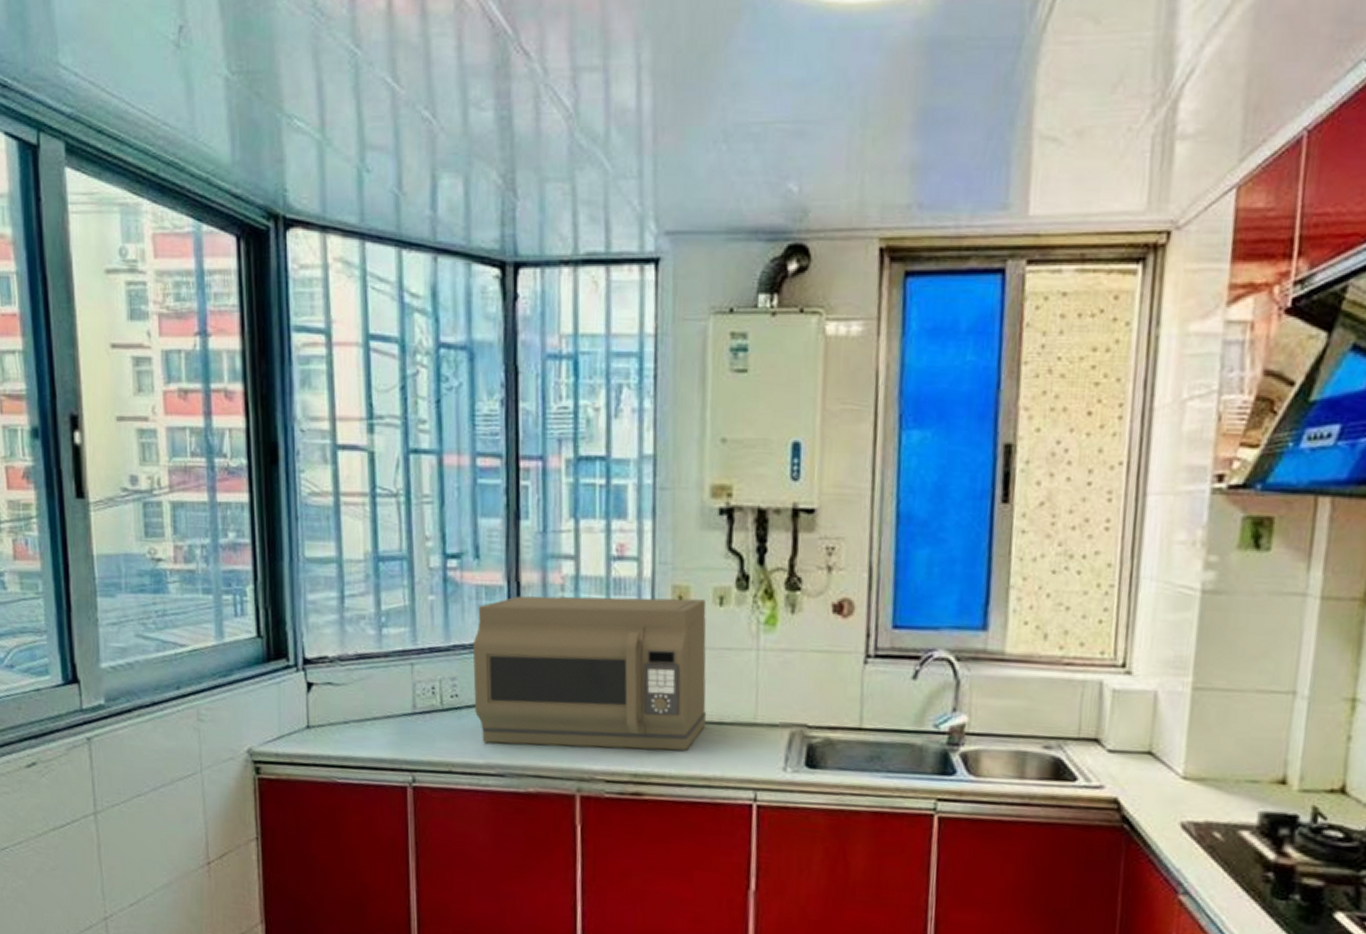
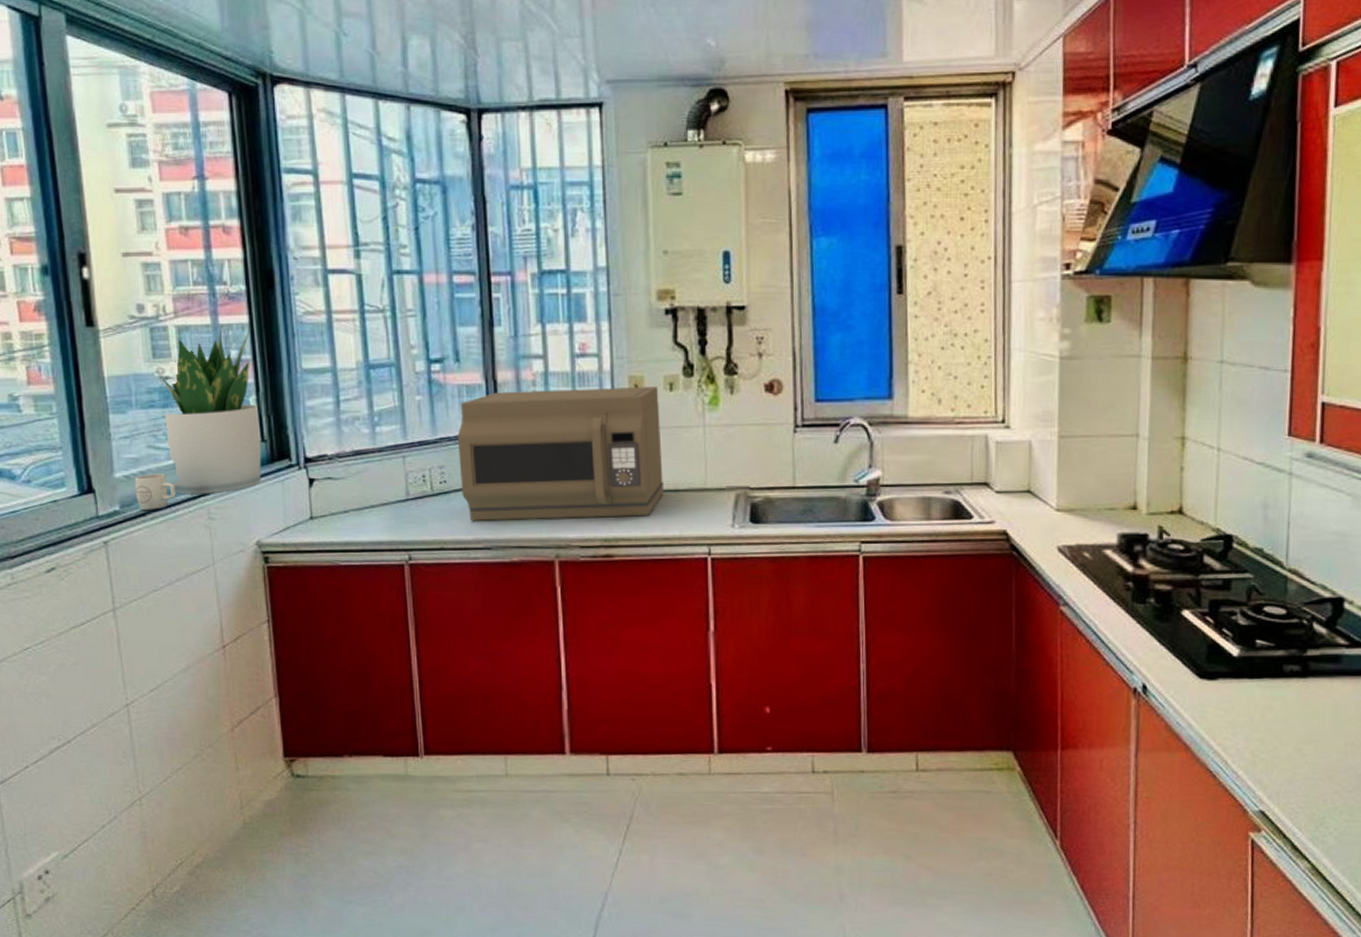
mug: none [121,666,164,707] -> present [134,473,176,510]
planter: none [152,504,257,694] -> present [160,326,262,495]

